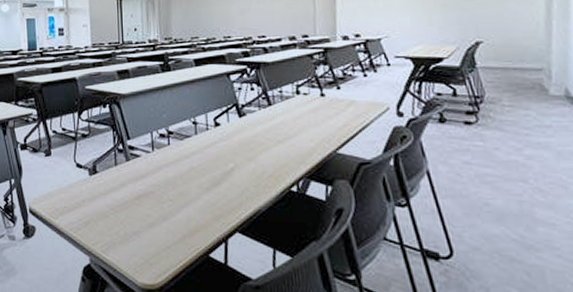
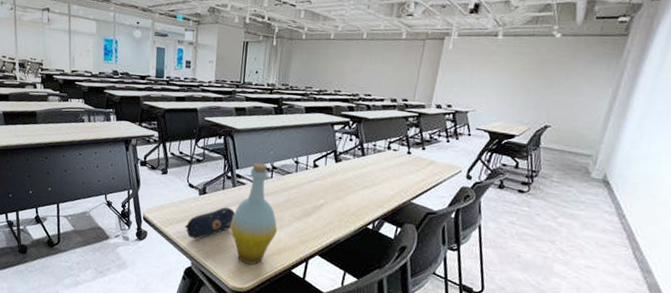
pencil case: none [77,186,133,228] -> present [185,207,235,239]
bottle: none [128,129,184,253] -> present [229,162,277,265]

